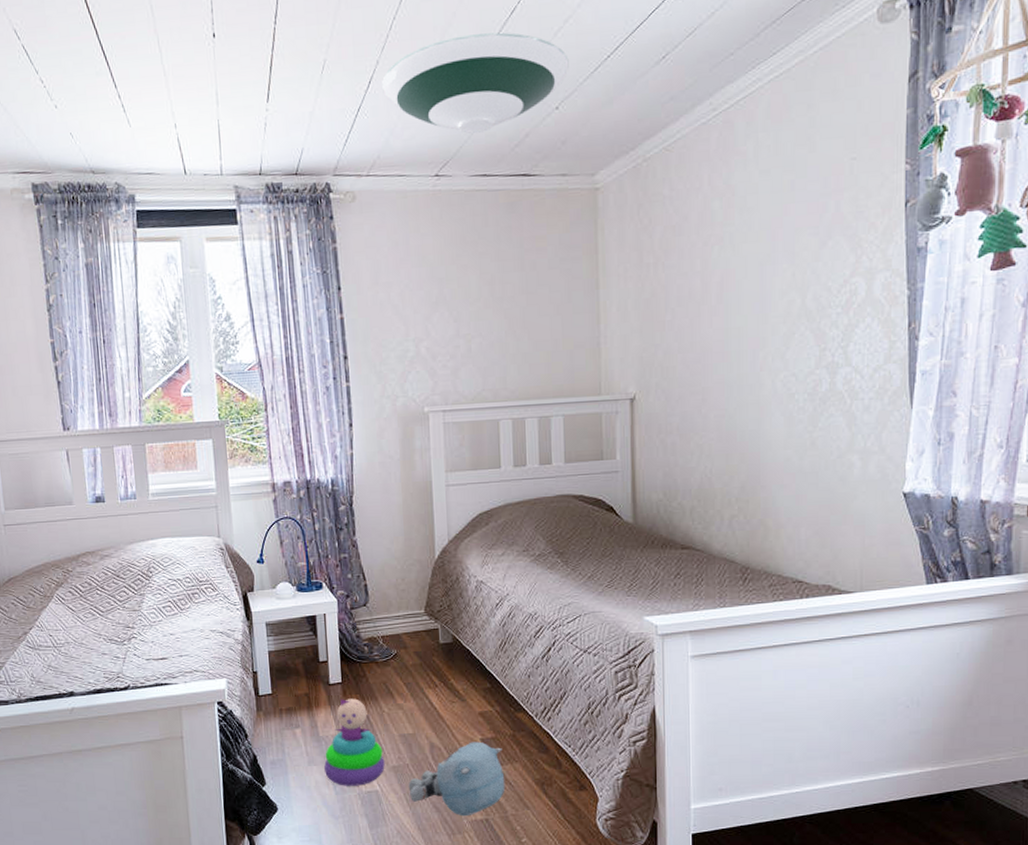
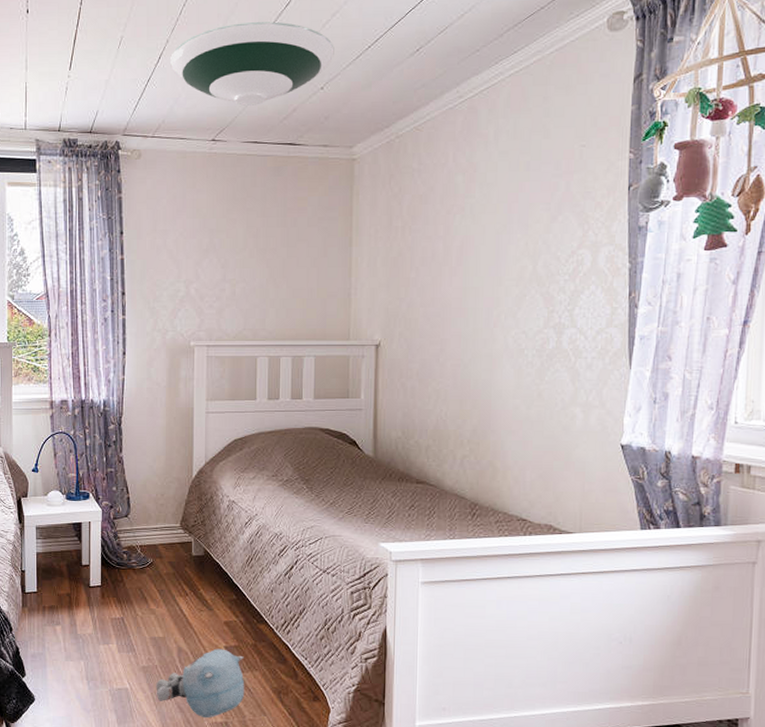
stacking toy: present [324,698,385,786] -> none [80,601,136,683]

